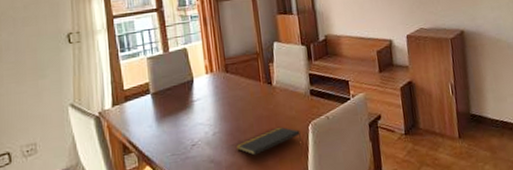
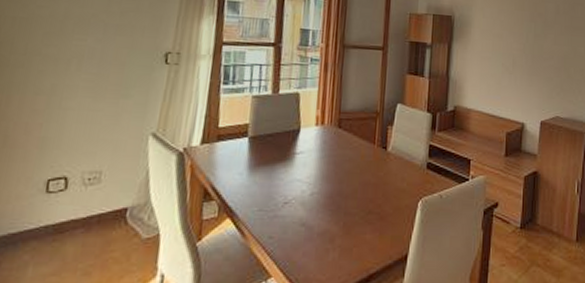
notepad: present [237,126,301,156] -> none [334,198,408,225]

